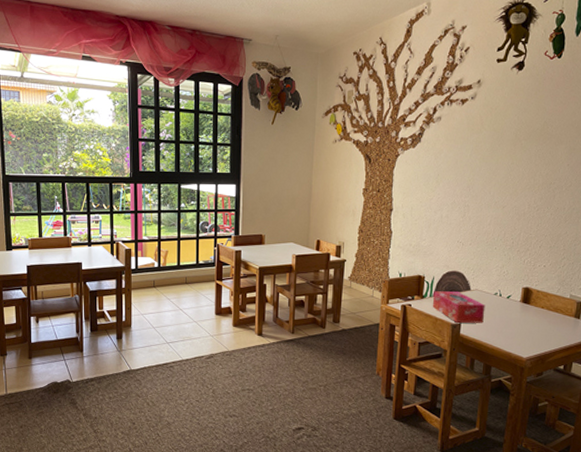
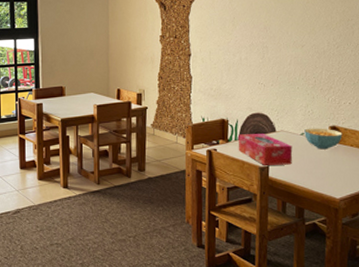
cereal bowl: none [498,288,535,310] -> present [304,128,343,150]

